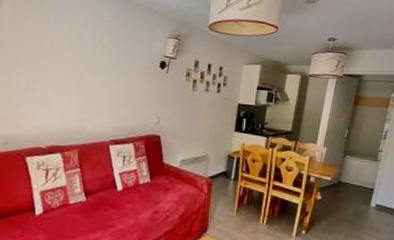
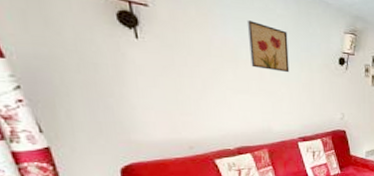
wall art: none [74,26,112,74] -> present [247,20,290,72]

